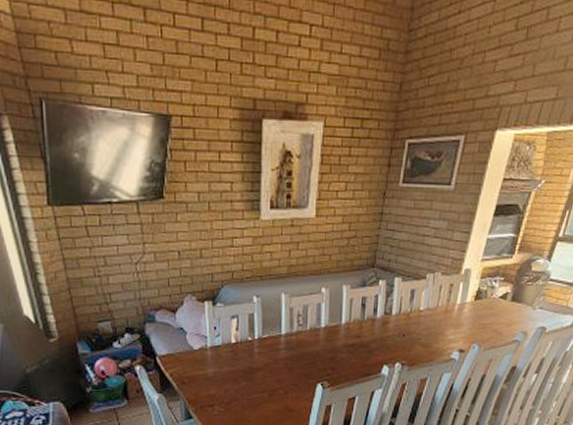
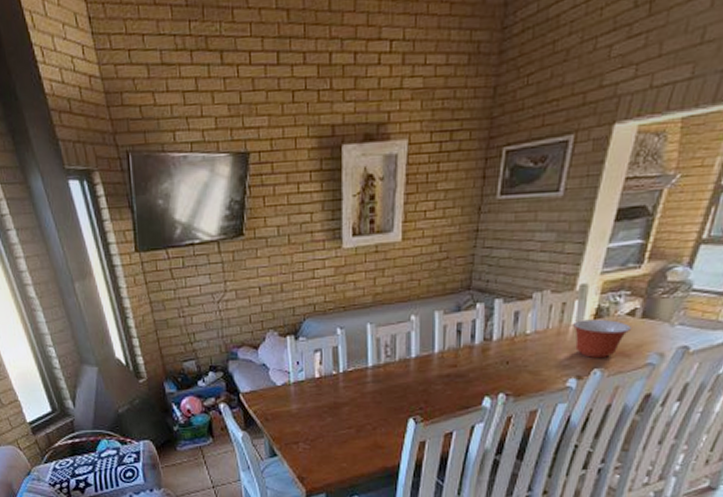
mixing bowl: none [458,300,504,334] -> present [573,319,632,358]

